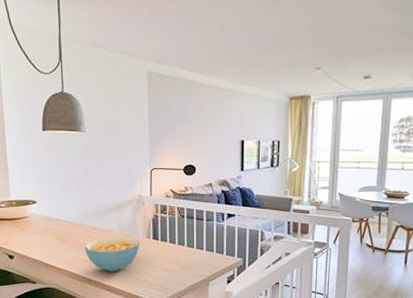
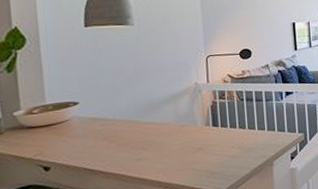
cereal bowl: present [84,236,141,272] -> none [136,127,200,168]

